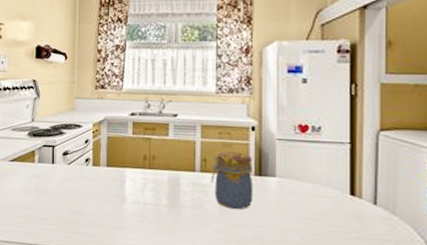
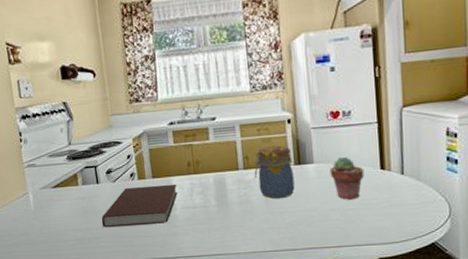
notebook: none [50,172,131,215] -> present [101,184,177,227]
potted succulent: none [293,175,331,224] -> present [330,157,365,200]

